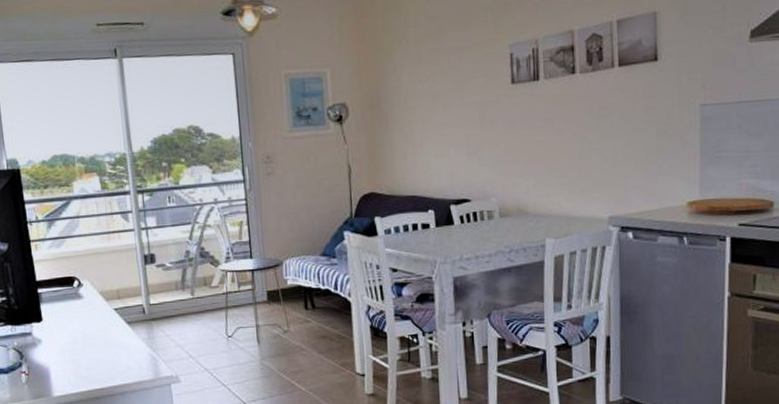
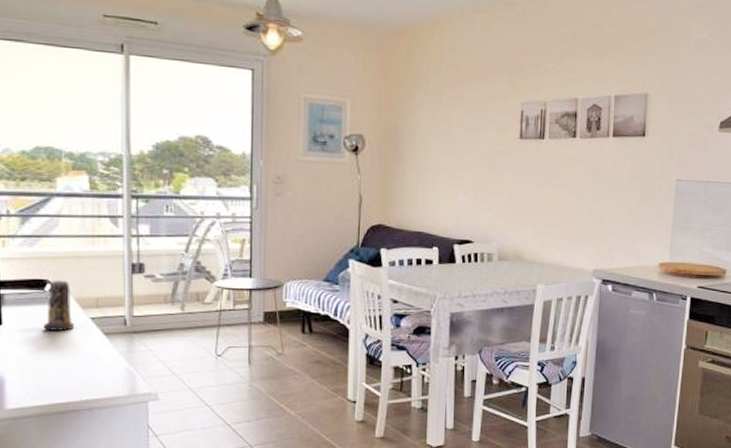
candle: none [75,275,102,323] -> present [43,280,75,331]

